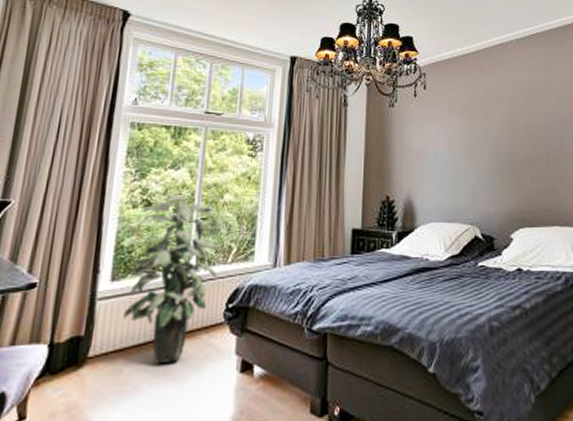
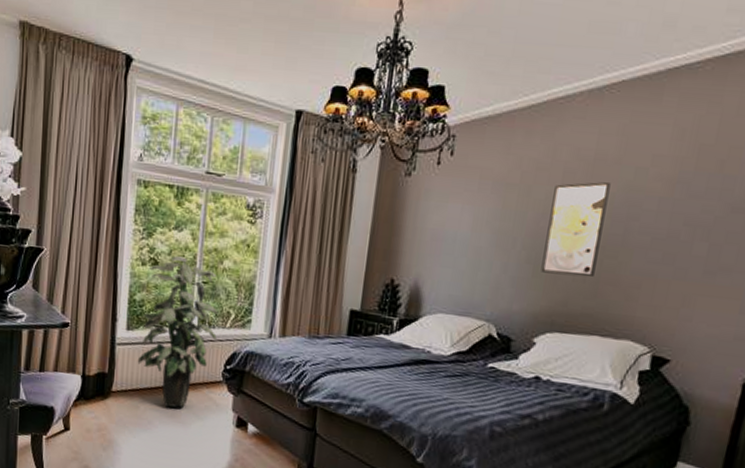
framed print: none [506,105,546,179] -> present [541,182,611,277]

